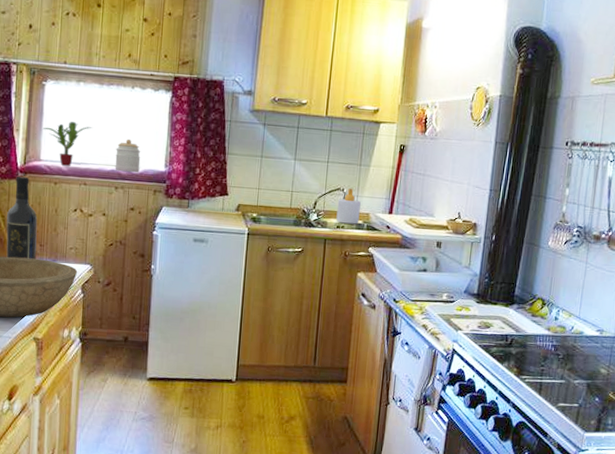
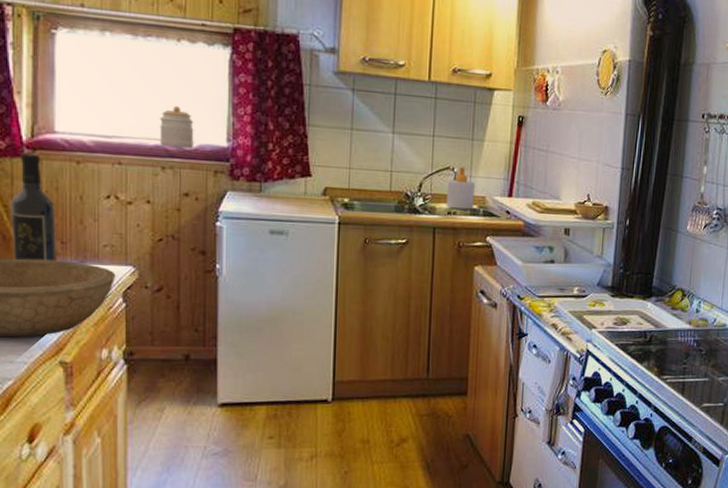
potted plant: present [42,122,92,167] -> none [55,83,125,142]

